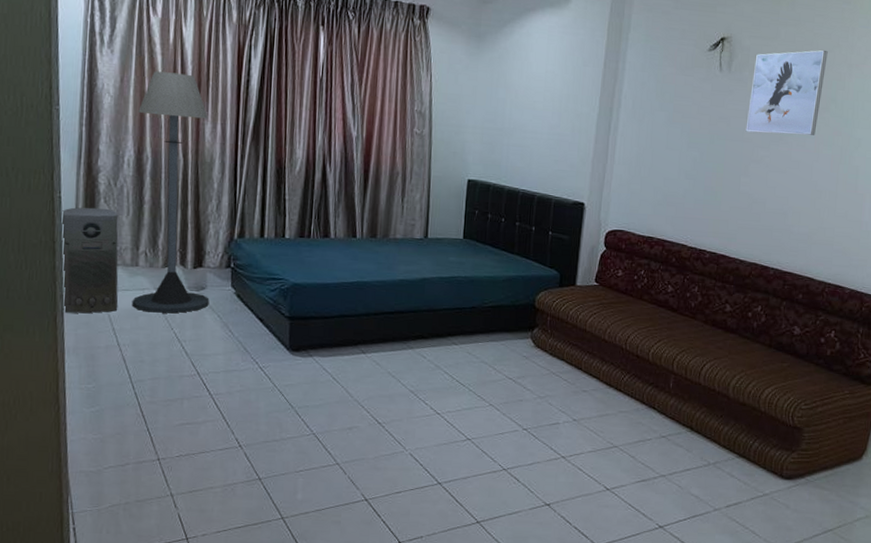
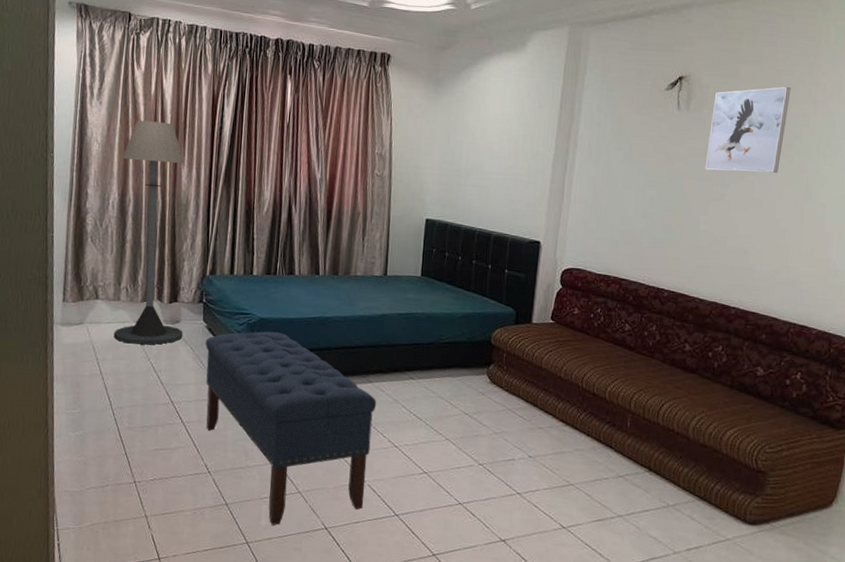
air purifier: present [61,207,119,314] -> none [52,246,103,344]
bench: none [234,297,418,499] -> present [205,331,377,525]

